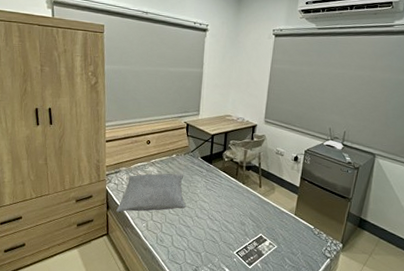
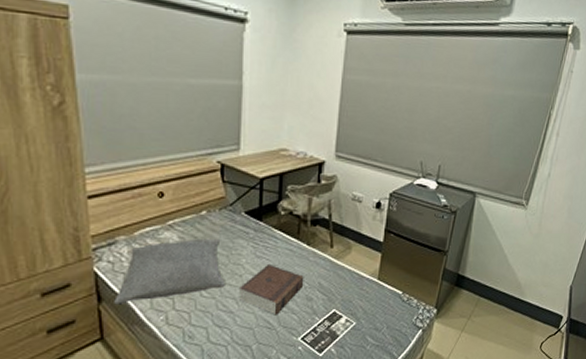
book: none [194,196,240,233] -> present [239,265,304,315]

